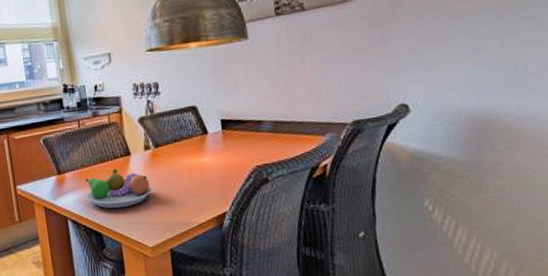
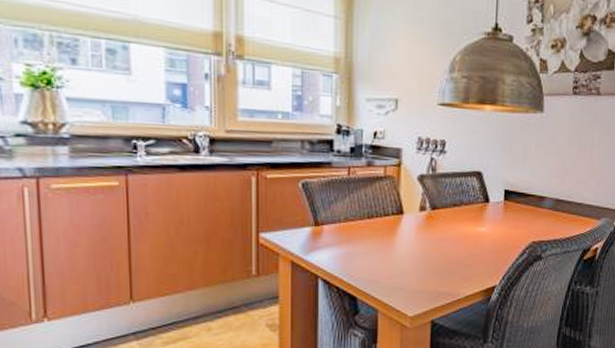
fruit bowl: present [86,168,152,209] -> none [345,226,421,271]

